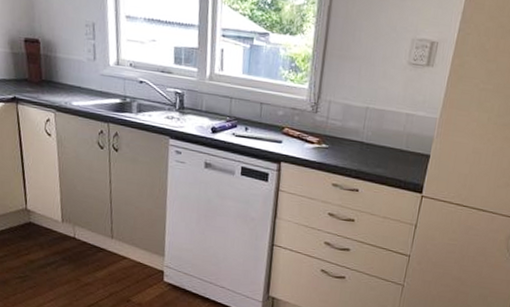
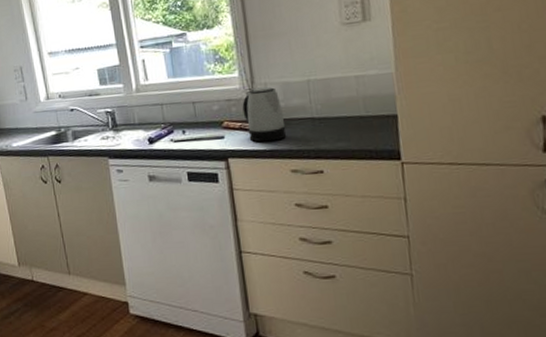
kettle: none [303,103,339,156] -> present [242,87,287,143]

